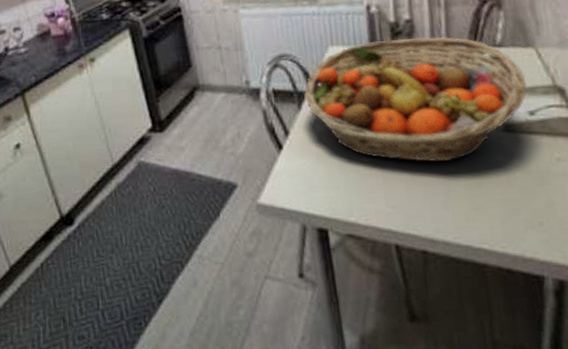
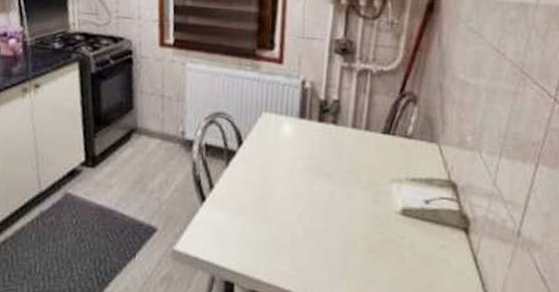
fruit basket: present [304,36,527,163] -> none [233,114,427,235]

